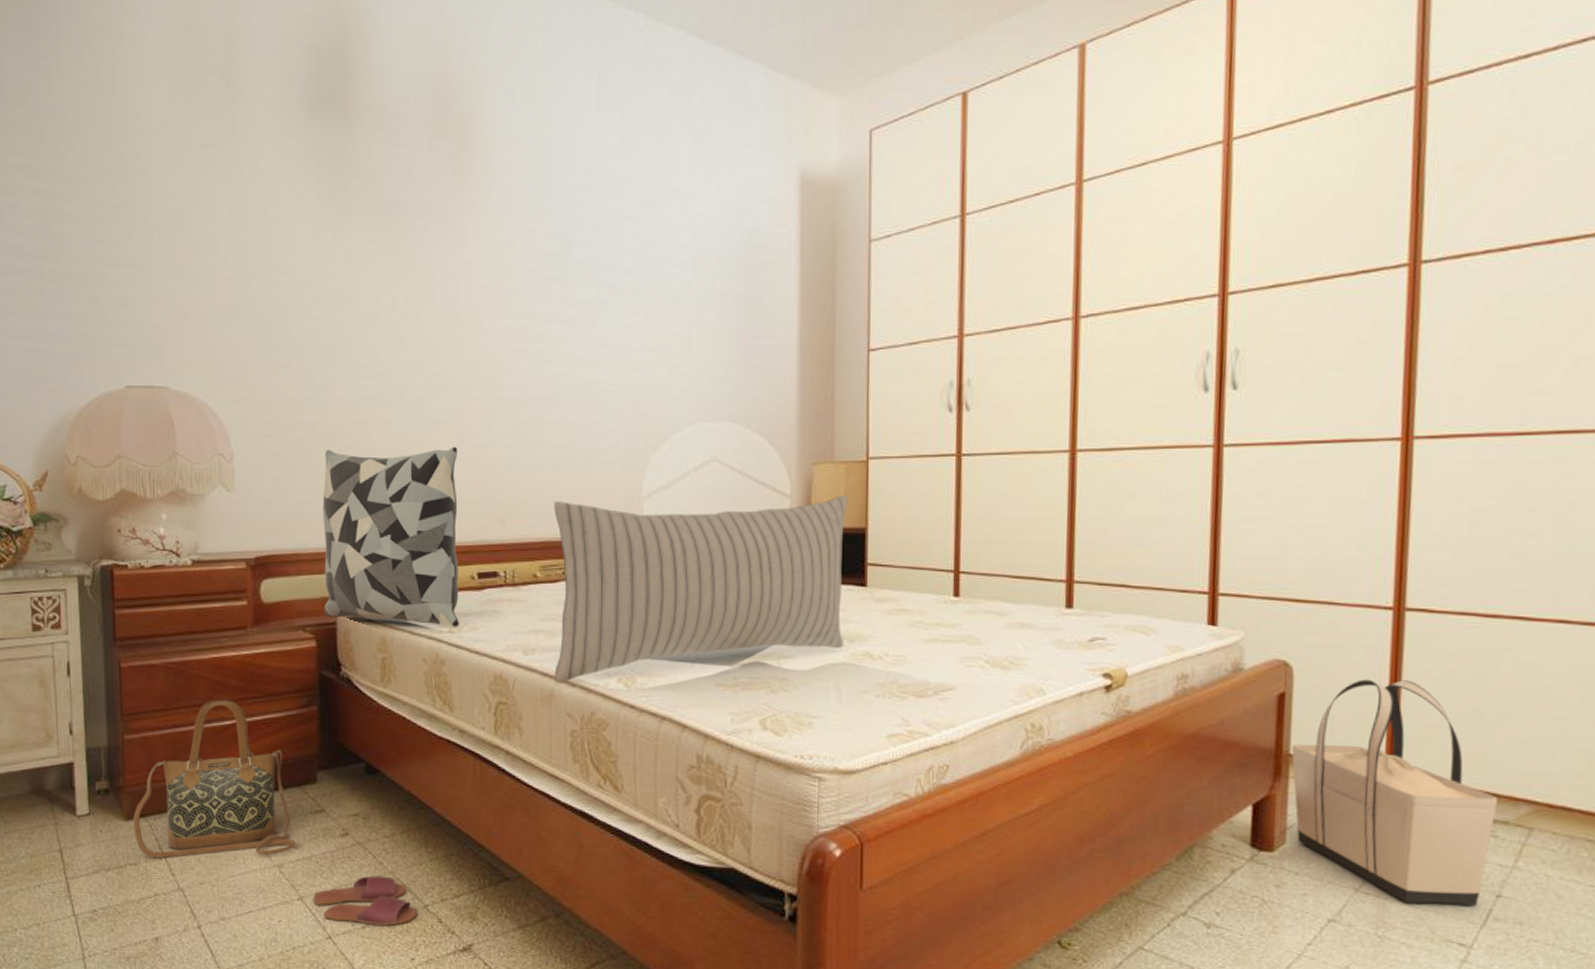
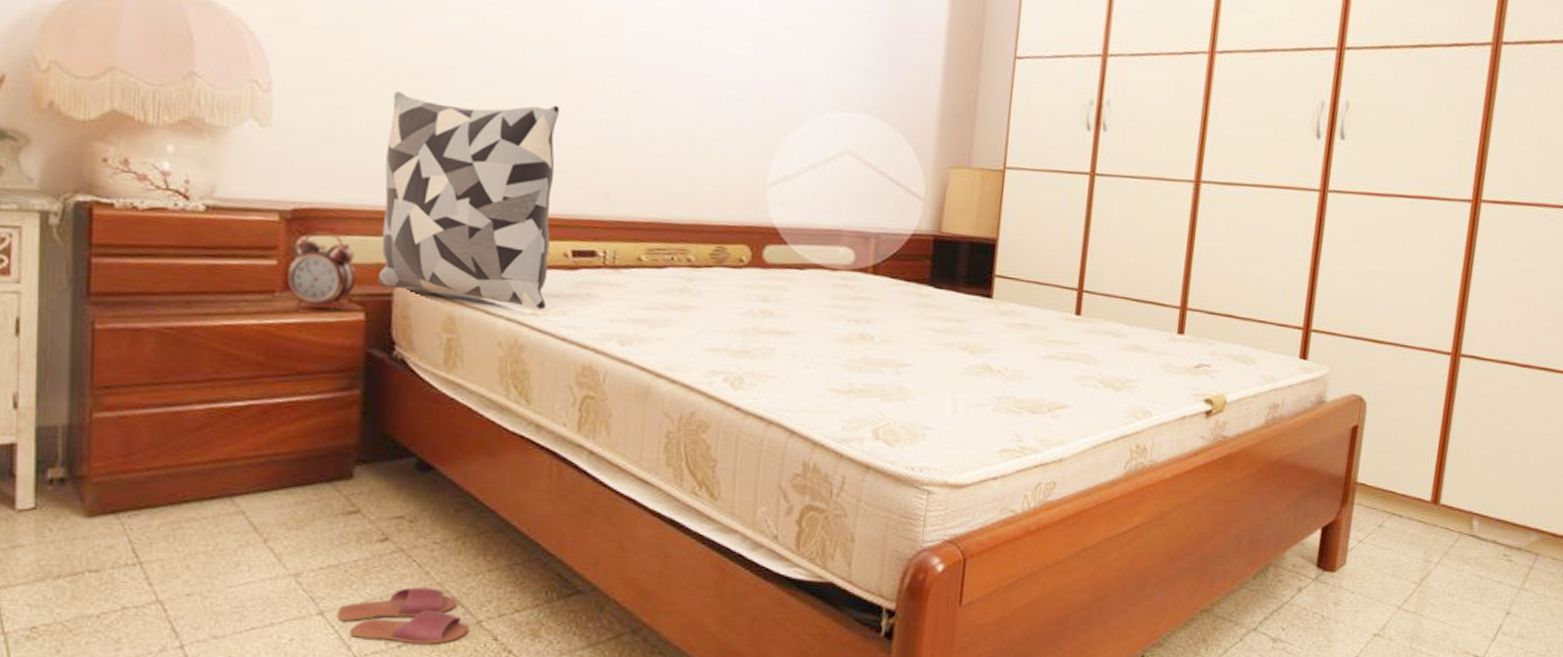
handbag: present [133,699,296,859] -> none [98,375,320,565]
alarm clock: none [254,574,308,639] -> present [286,231,357,310]
pillow: present [554,495,848,683] -> none [652,179,982,379]
shopping bag: present [1292,679,1498,907] -> none [1355,416,1516,623]

